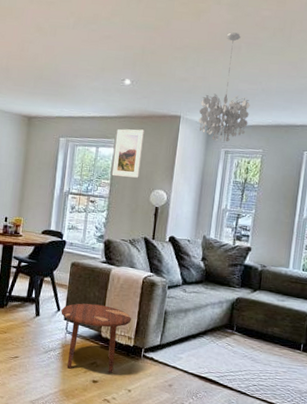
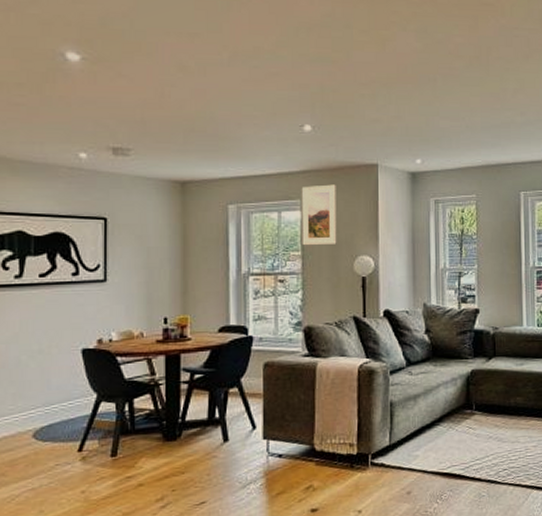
side table: present [61,303,132,373] -> none [258,410,350,500]
chandelier: present [198,32,250,142] -> none [399,63,456,190]

